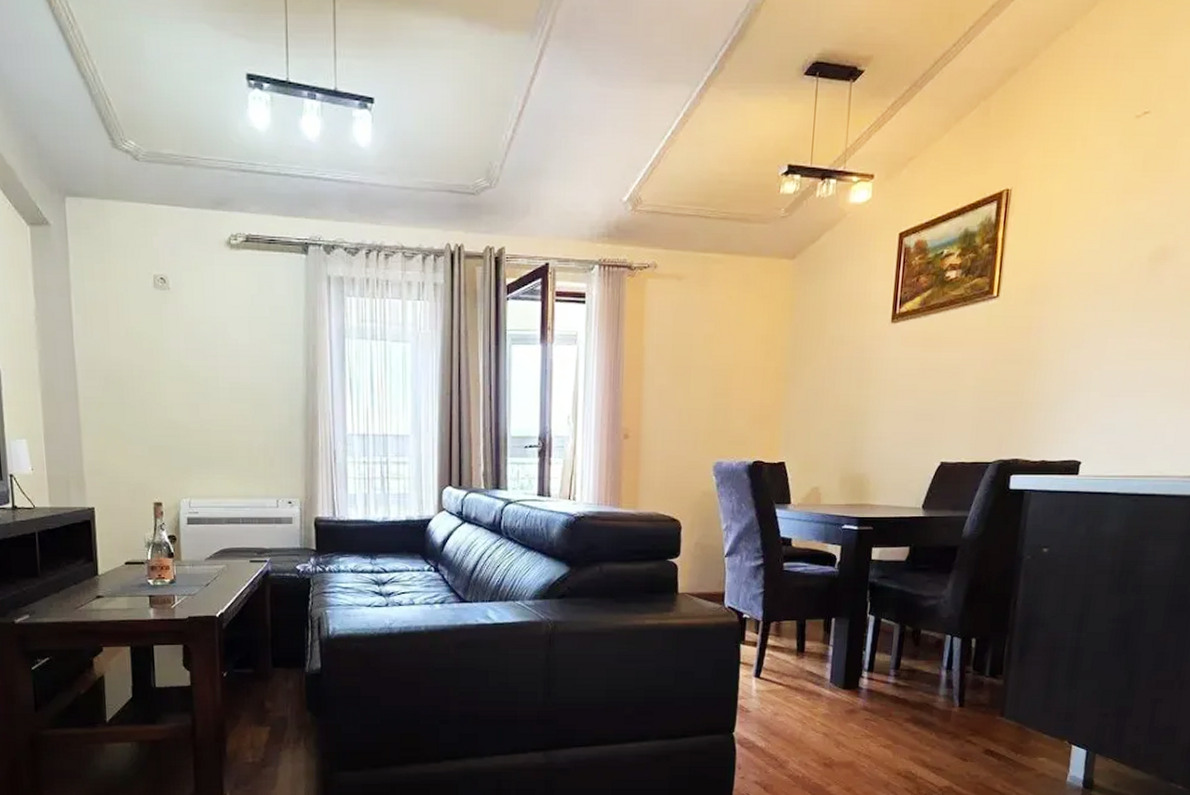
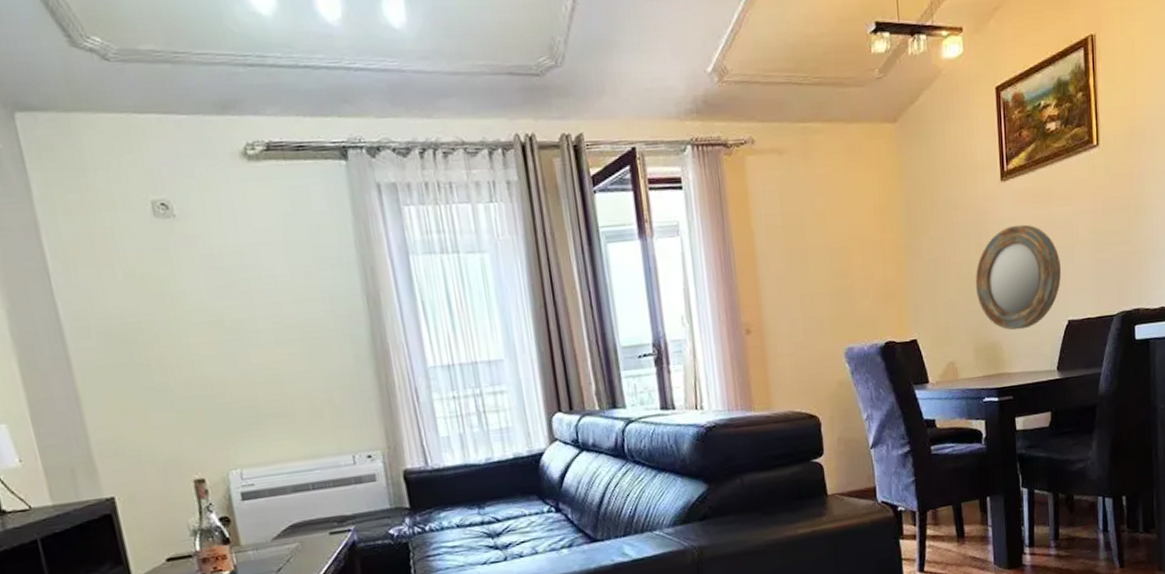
home mirror: none [850,365,941,465] -> present [975,224,1061,330]

